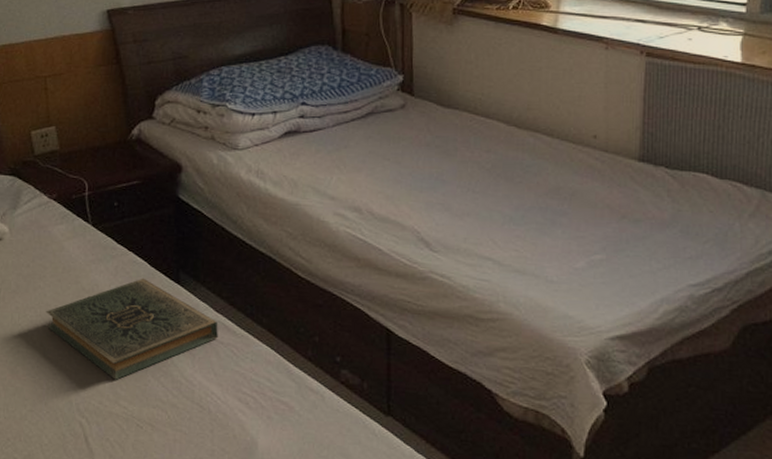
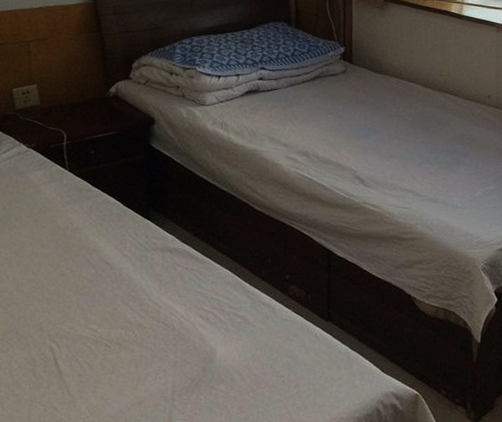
book: present [46,278,218,380] -> none [20,215,184,306]

